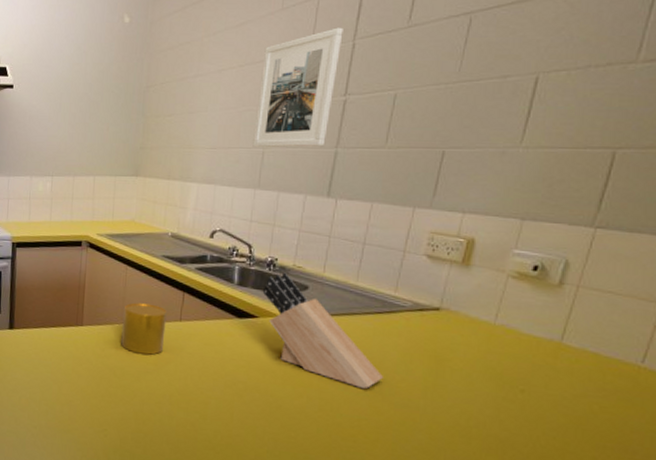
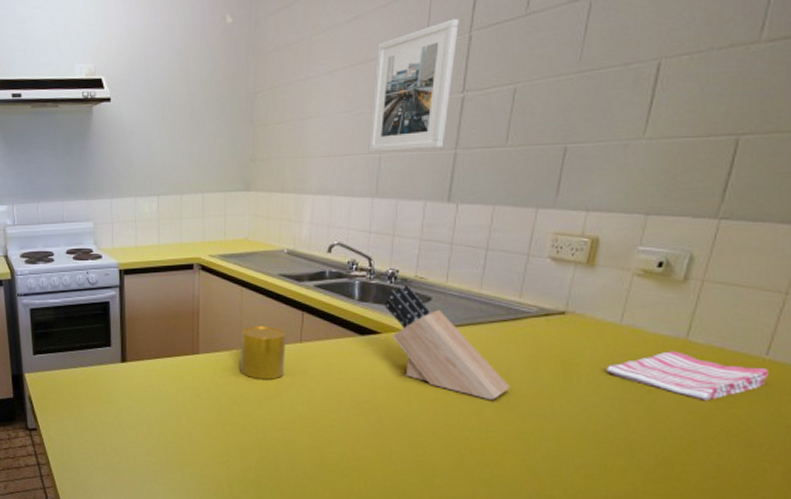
dish towel: none [479,353,644,404] -> present [606,351,768,401]

